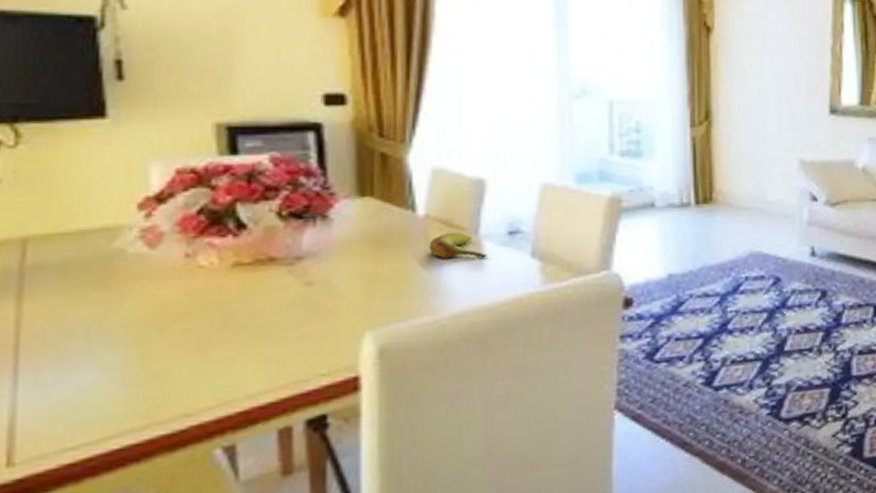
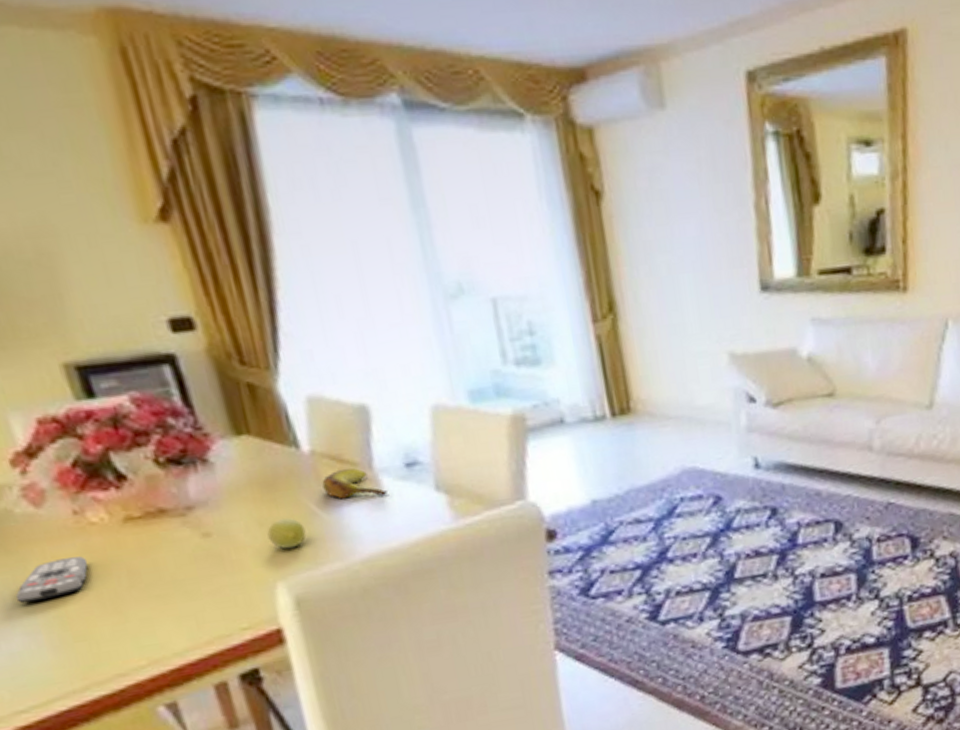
remote control: none [102,297,186,339] -> present [15,556,88,604]
fruit: none [367,272,404,302] -> present [267,517,307,549]

